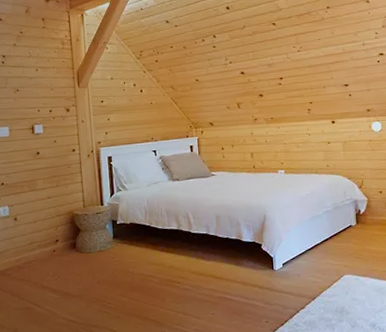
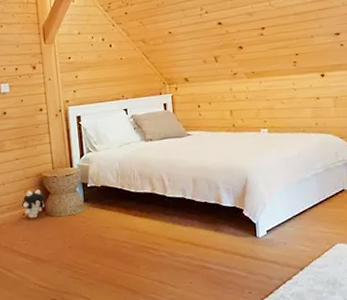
plush toy: none [53,227,76,255] -> present [22,190,45,219]

